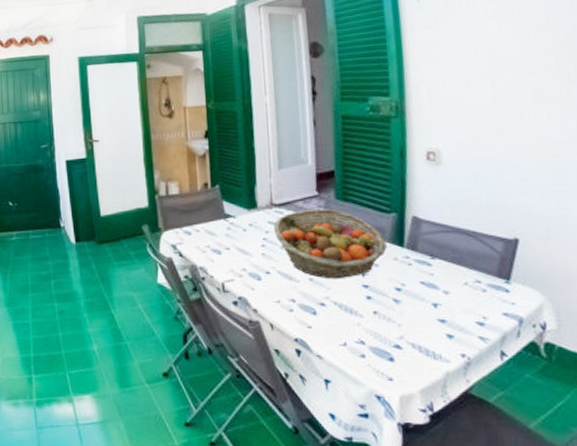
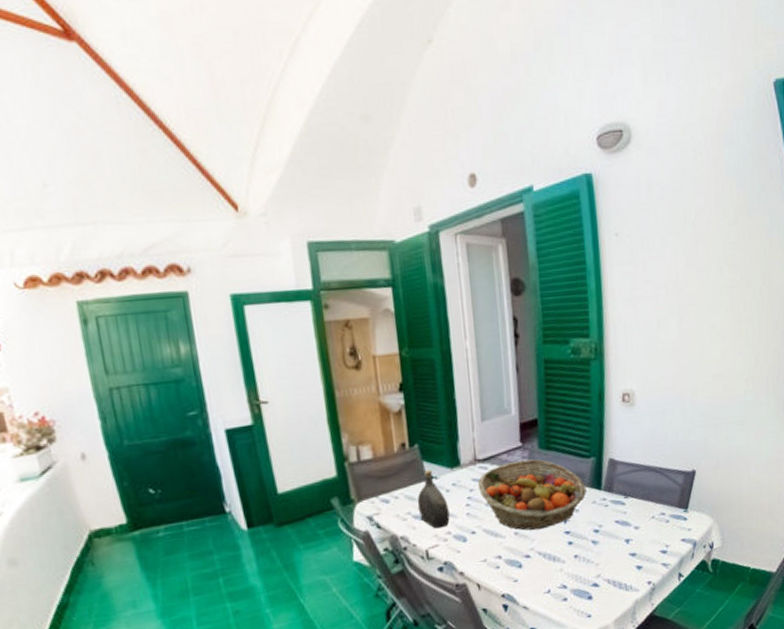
water jug: none [216,209,246,264] -> present [417,470,450,529]

